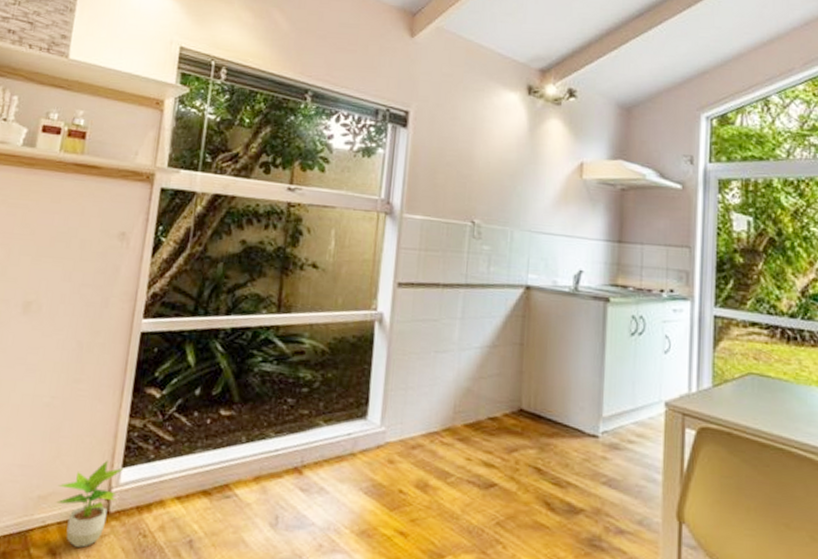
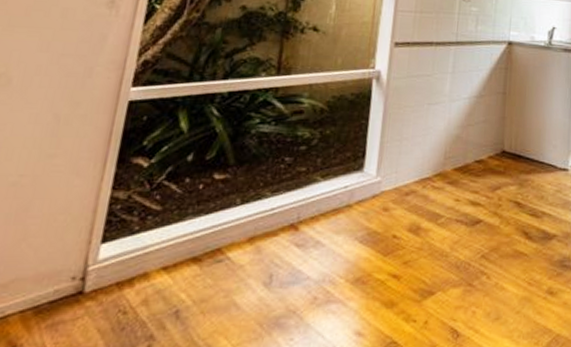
potted plant: present [56,460,124,548] -> none [19,237,104,335]

